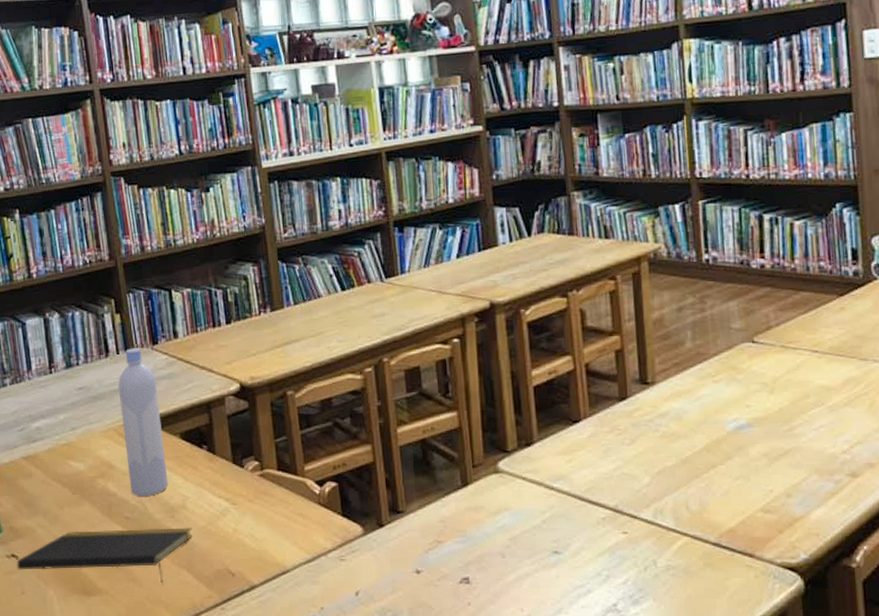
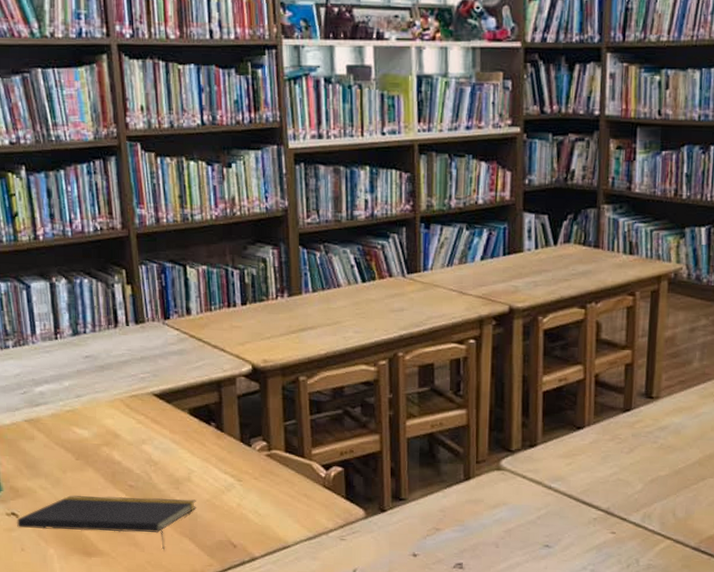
bottle: present [118,348,168,496] -> none [126,321,174,467]

